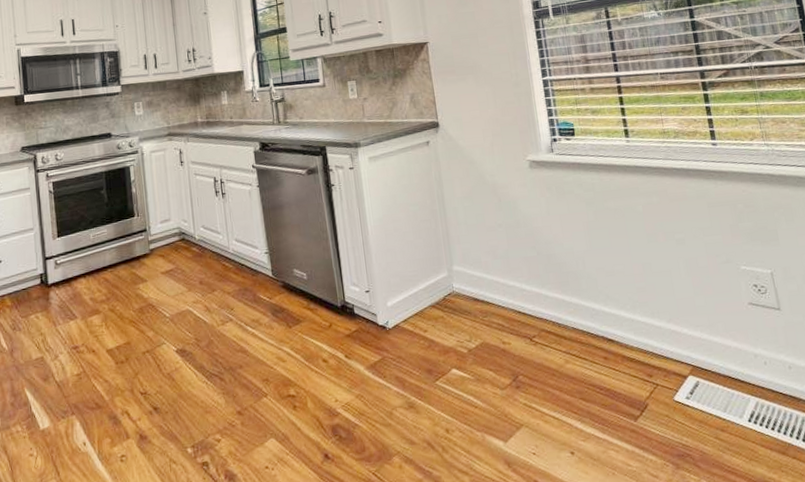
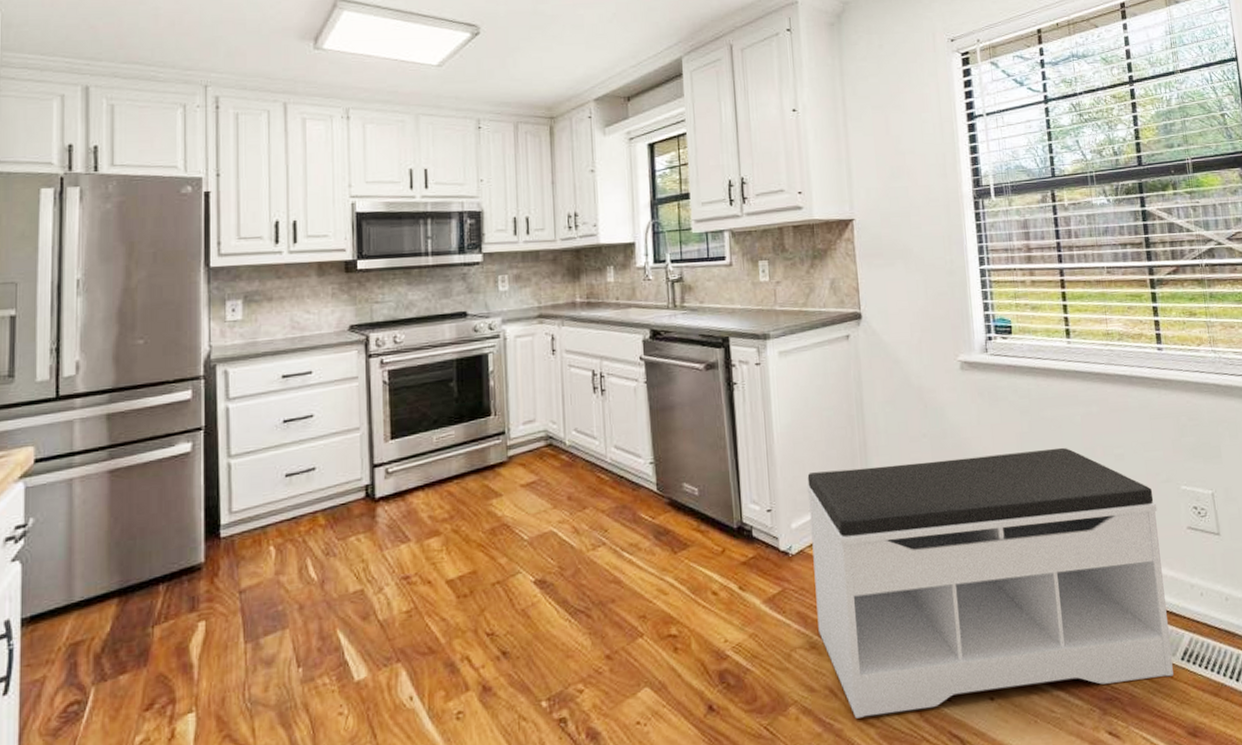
bench: none [398,233,742,468] -> present [806,447,1174,719]

